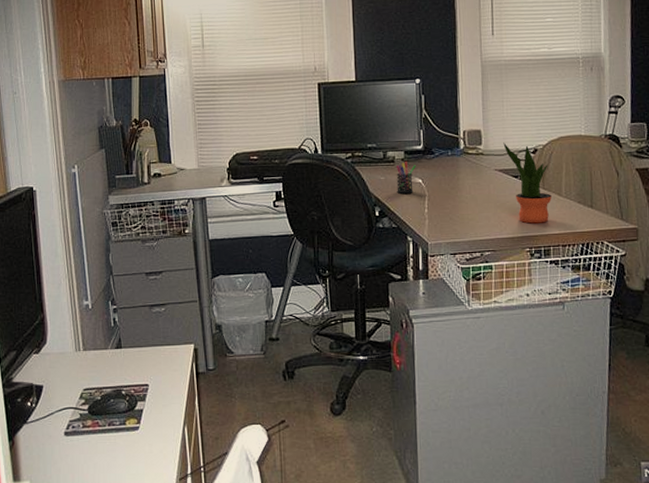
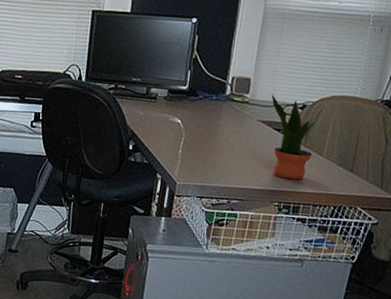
pen holder: present [396,162,416,194] -> none [154,100,178,132]

